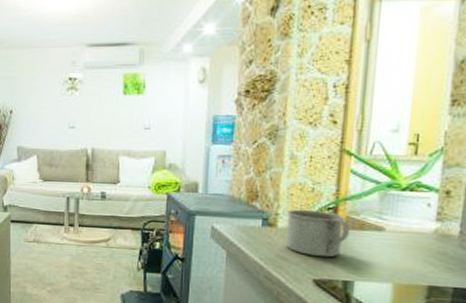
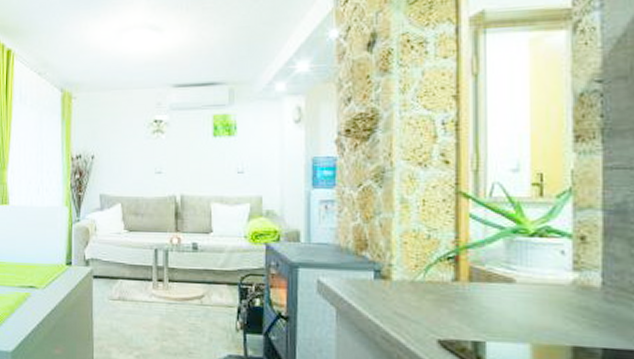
mug: present [286,209,349,258] -> none [402,259,474,314]

